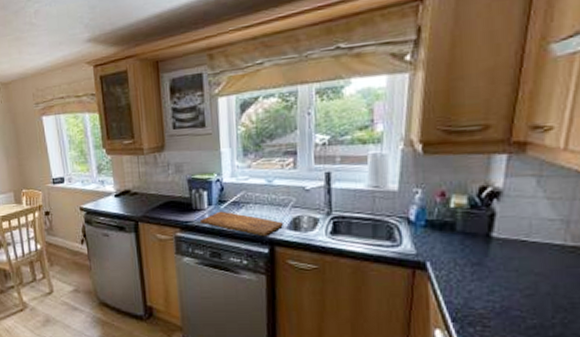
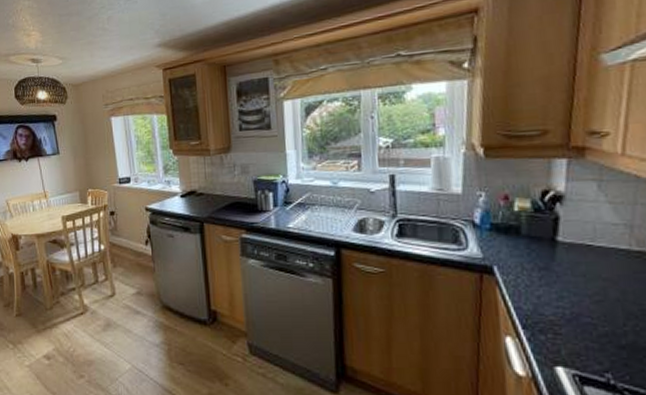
cutting board: present [201,211,284,237] -> none [266,212,350,239]

